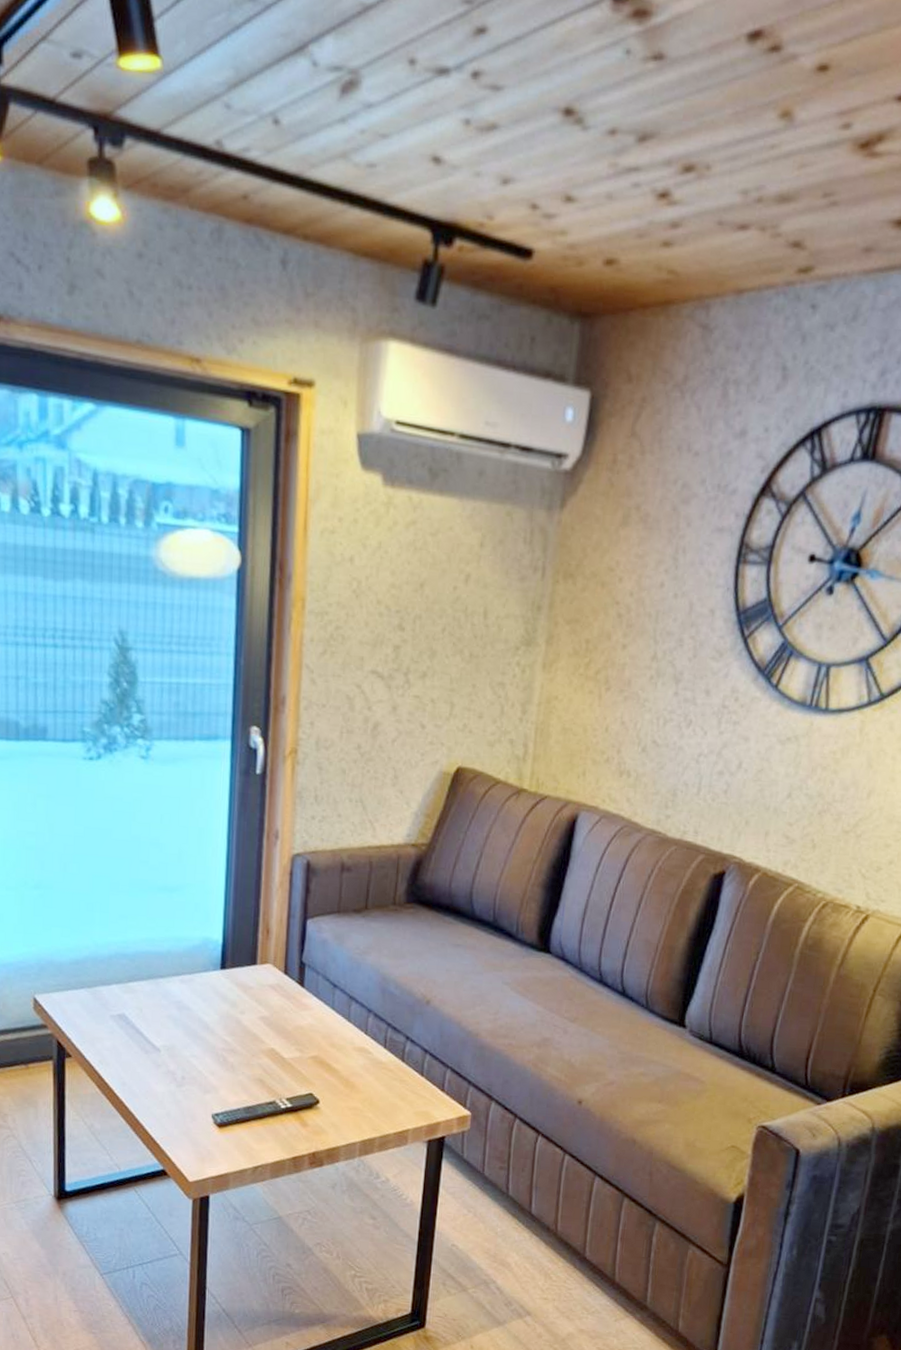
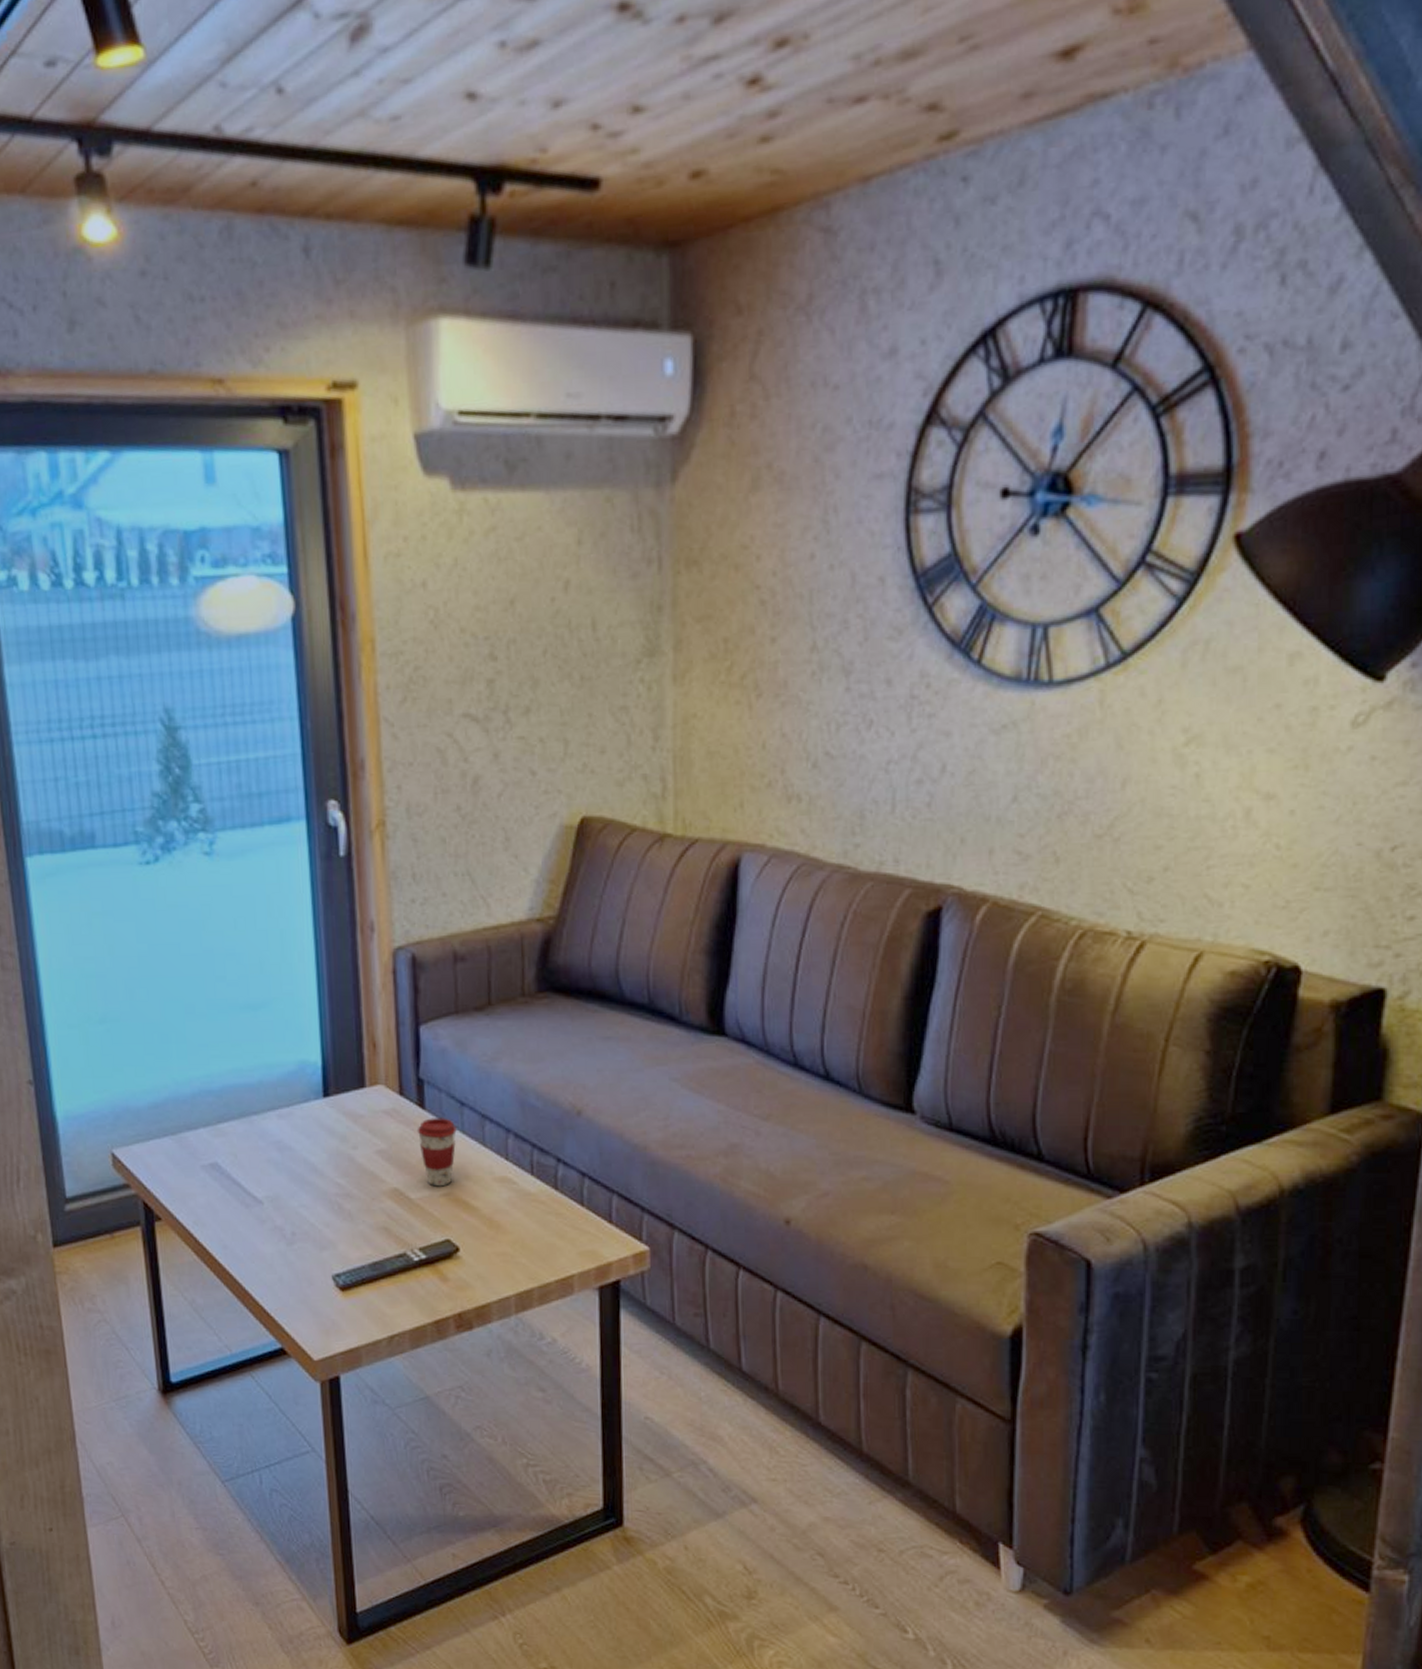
coffee cup: none [295,995,328,1051] -> present [417,1118,457,1187]

